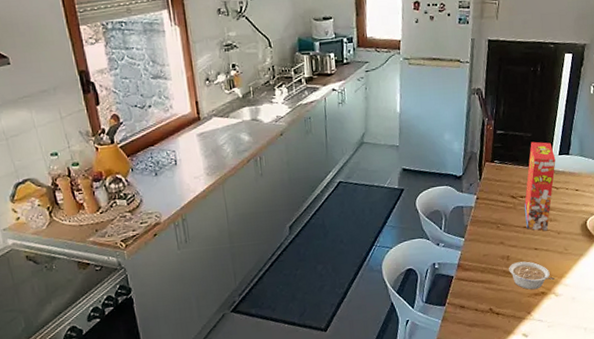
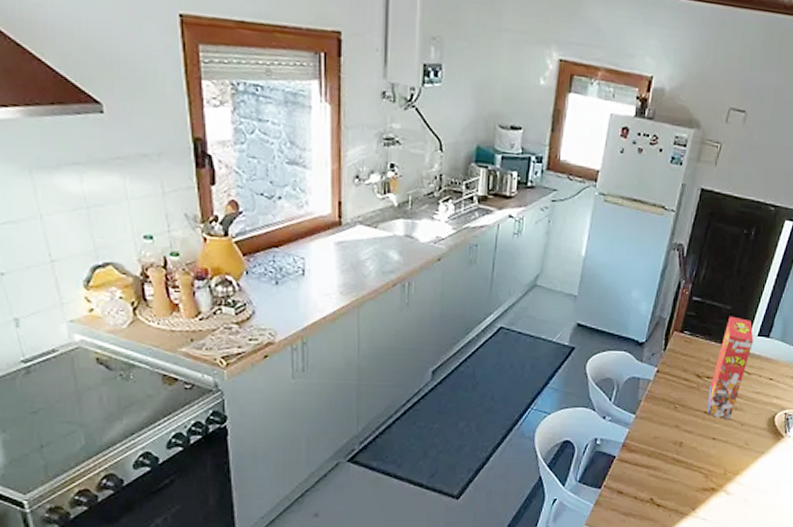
legume: present [509,261,556,290] -> none [679,451,730,484]

